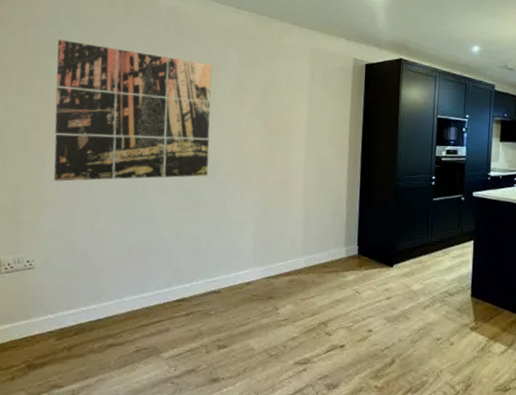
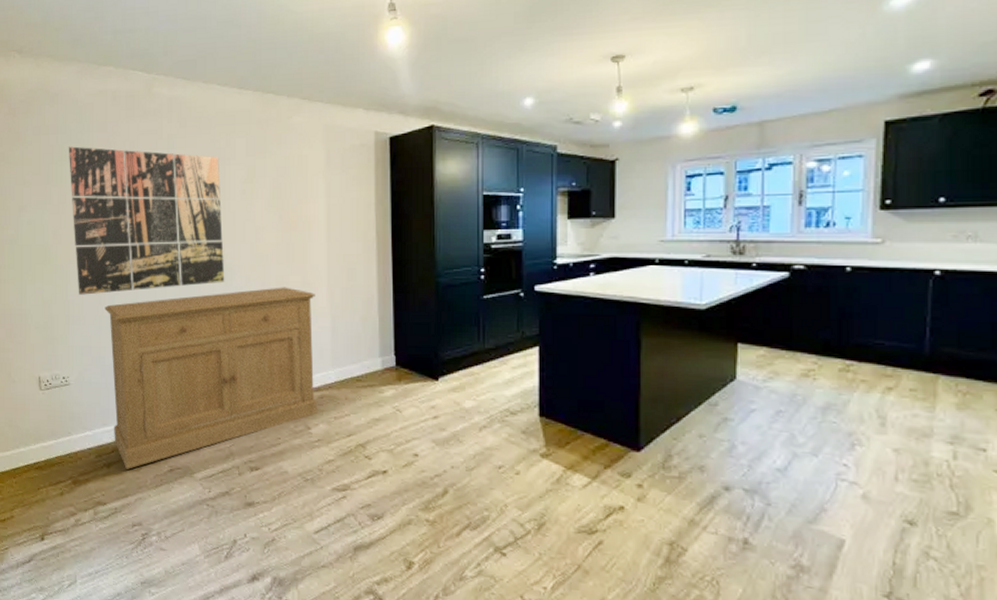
sideboard: none [78,183,292,351] -> present [105,287,318,469]

